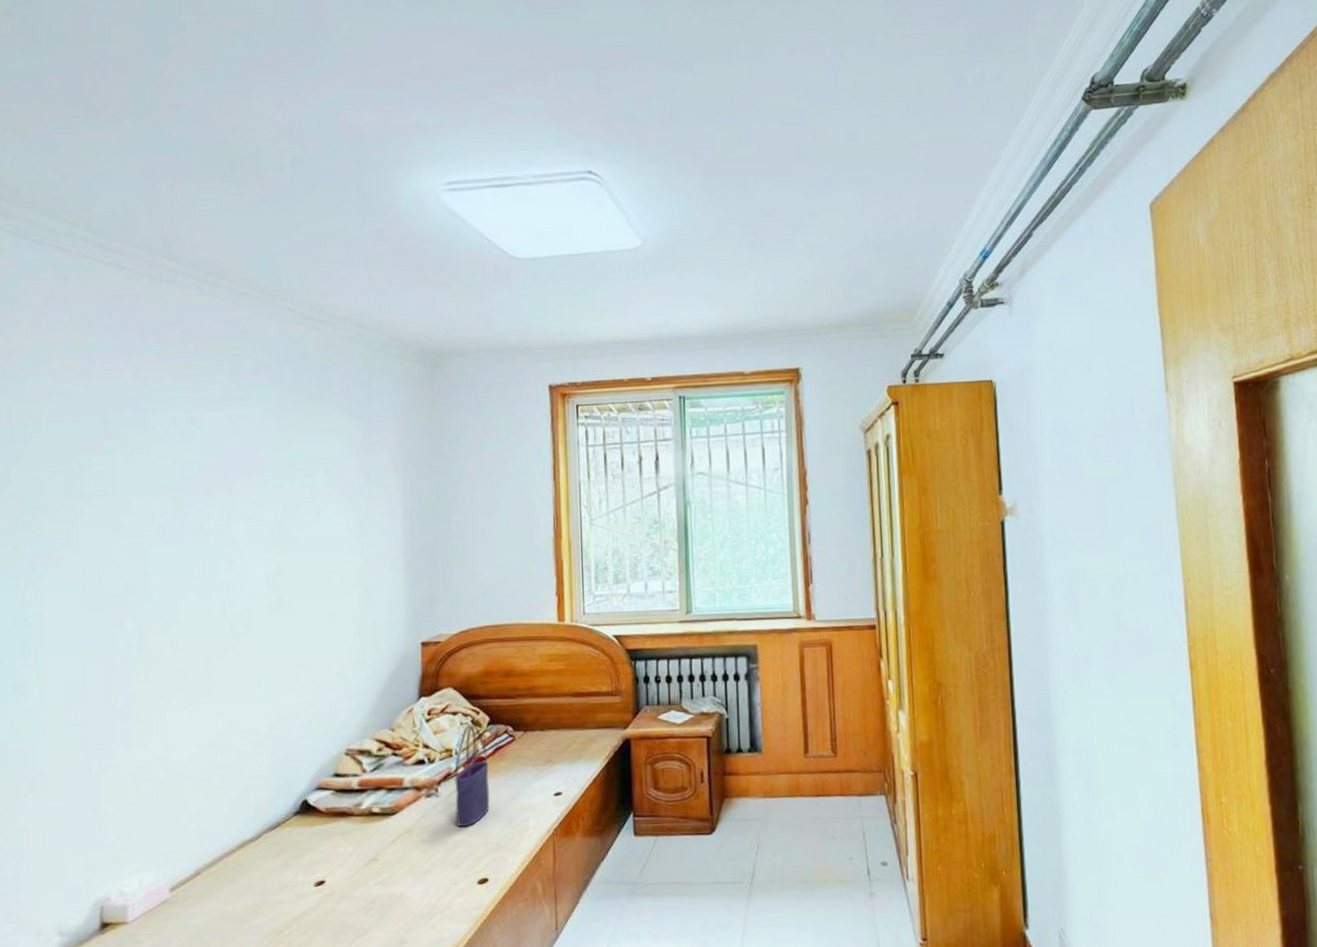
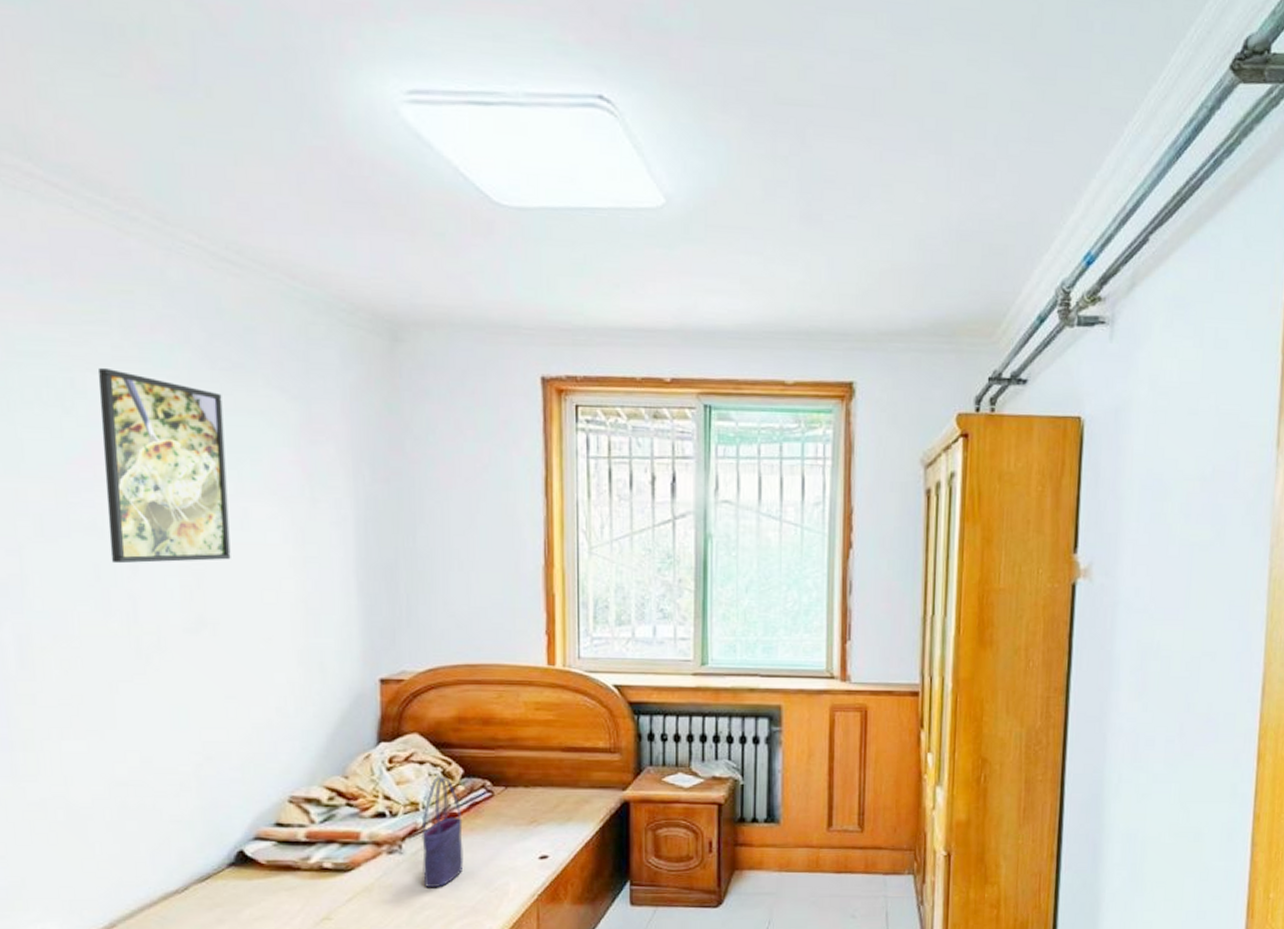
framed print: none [212,406,306,560] -> present [97,367,231,564]

